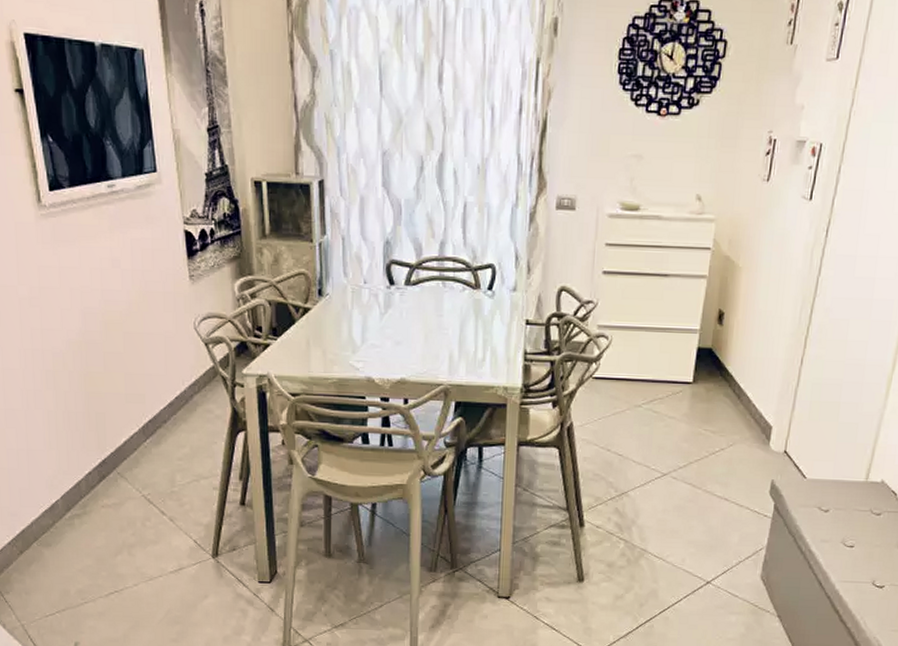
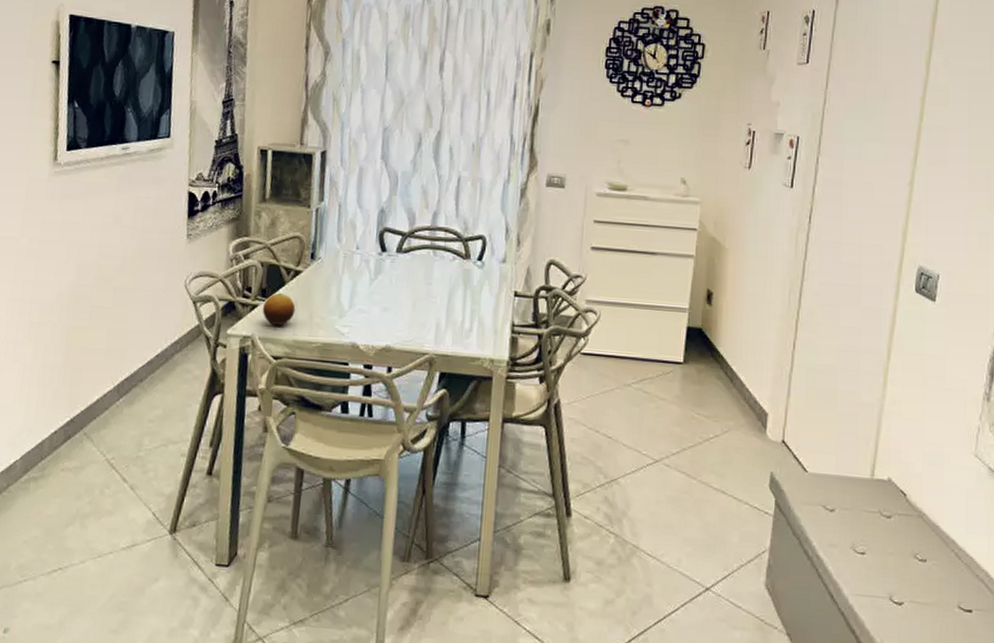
fruit: none [275,332,308,363] -> present [262,293,296,325]

